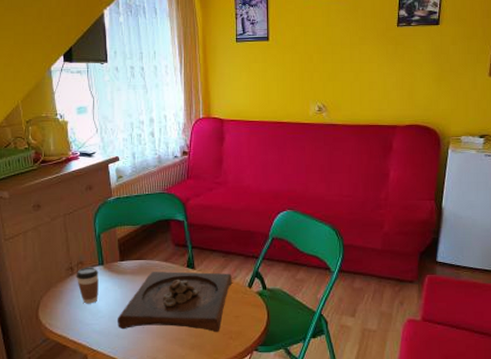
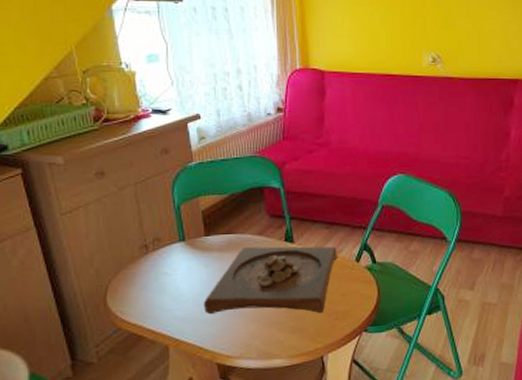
coffee cup: present [76,267,99,304] -> none [151,243,180,287]

